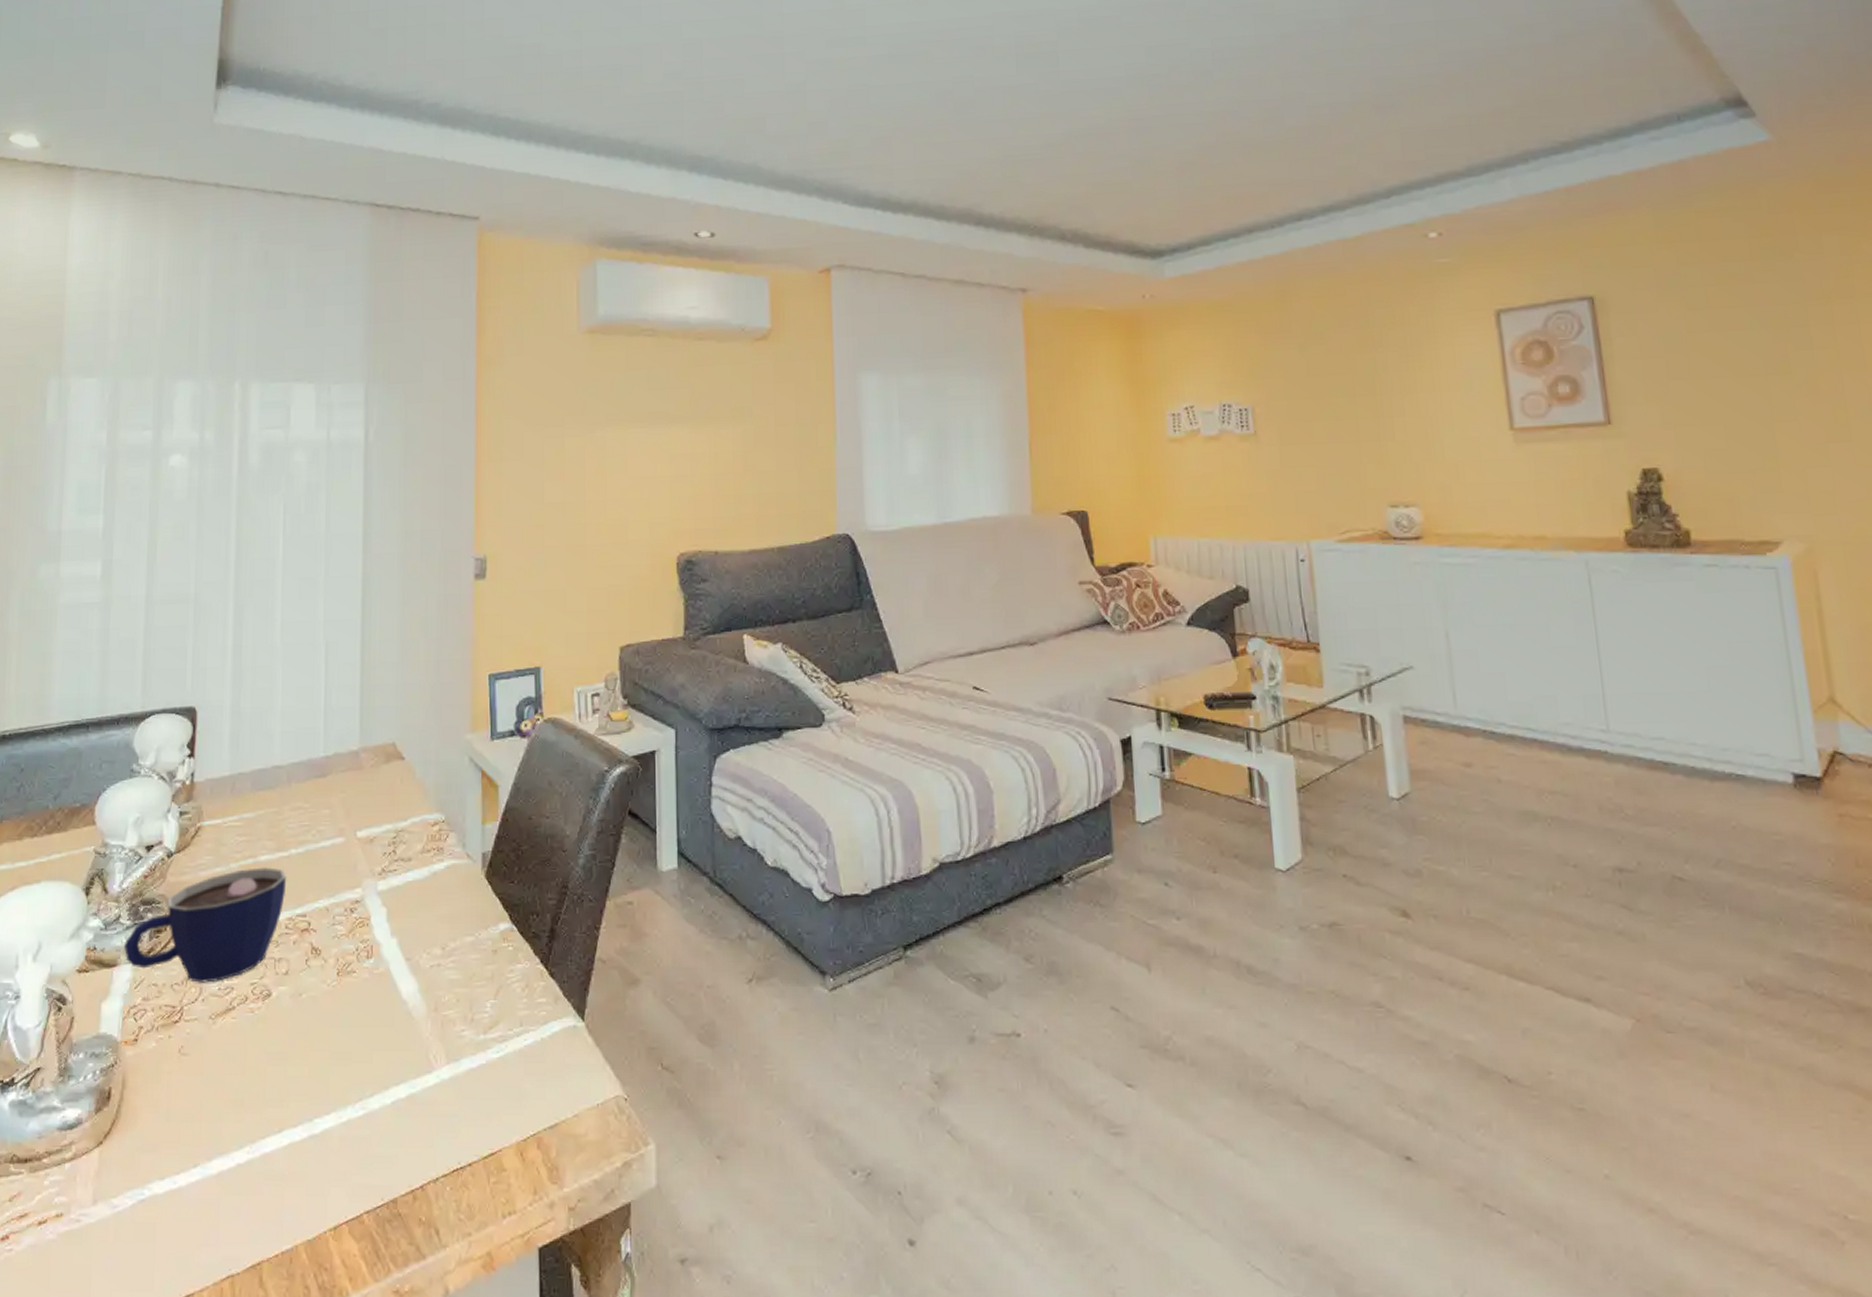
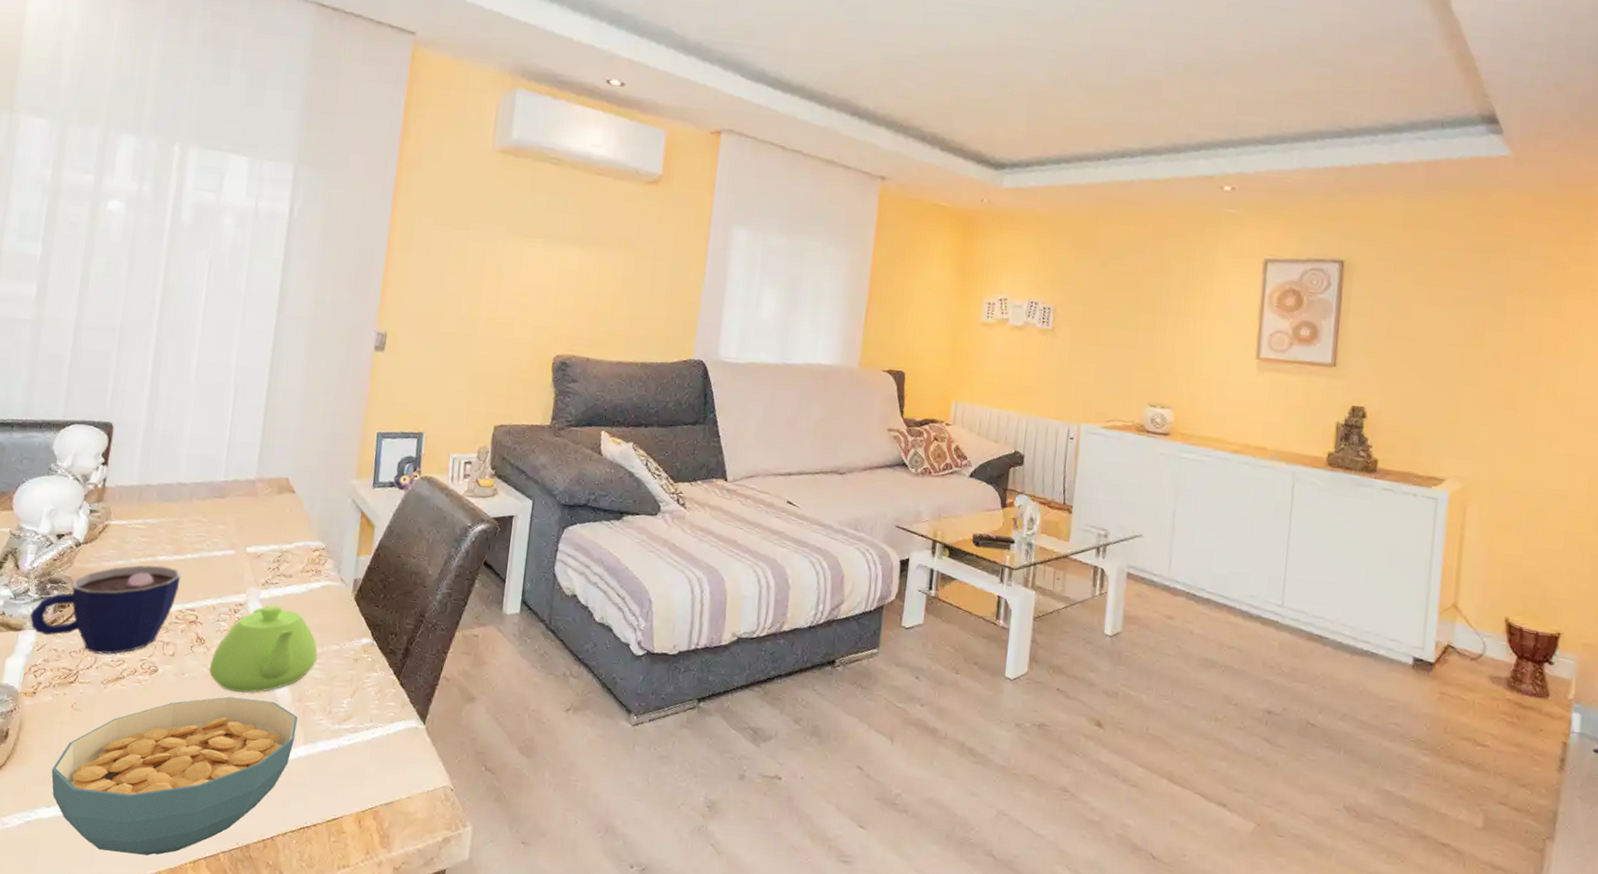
cereal bowl: none [162,1016,436,1227] -> present [51,696,298,856]
teapot: none [329,897,450,1010] -> present [209,605,318,694]

